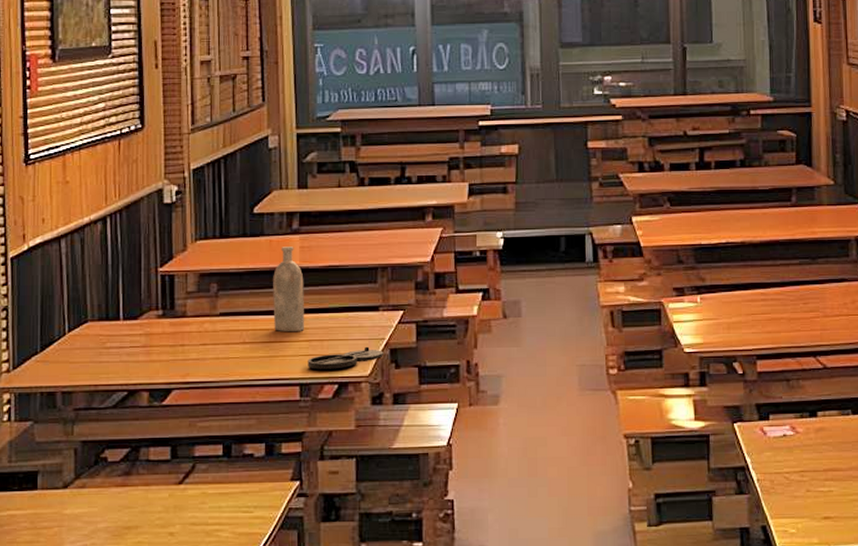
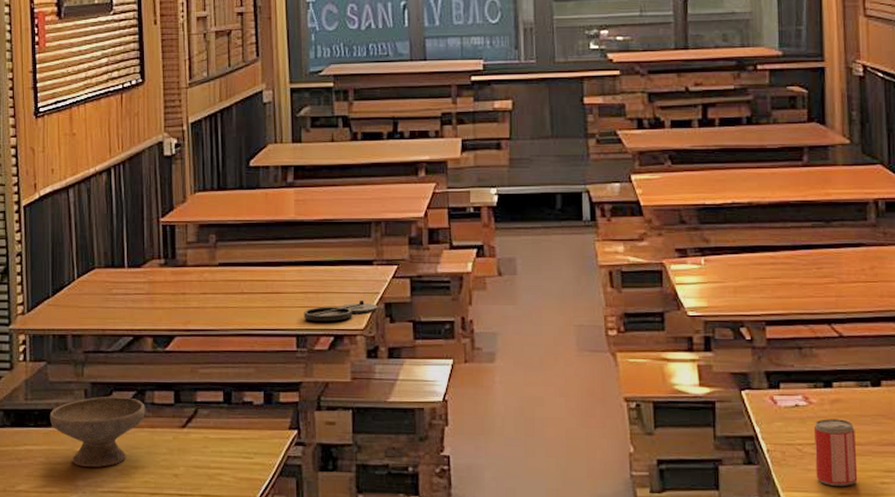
bowl: none [35,454,140,530] -> present [49,396,145,467]
bottle: present [273,246,304,332] -> none [269,200,300,284]
beer can: none [801,447,840,511] -> present [814,419,858,486]

